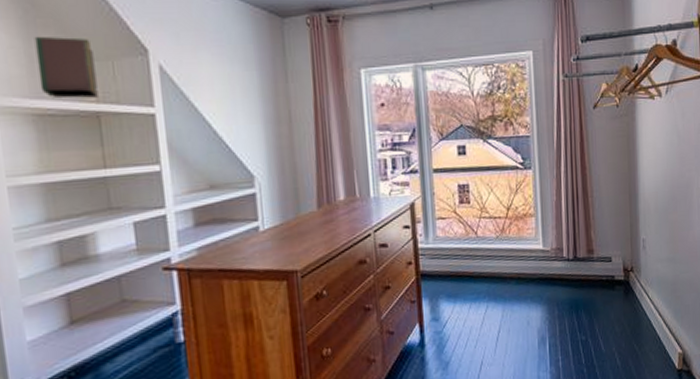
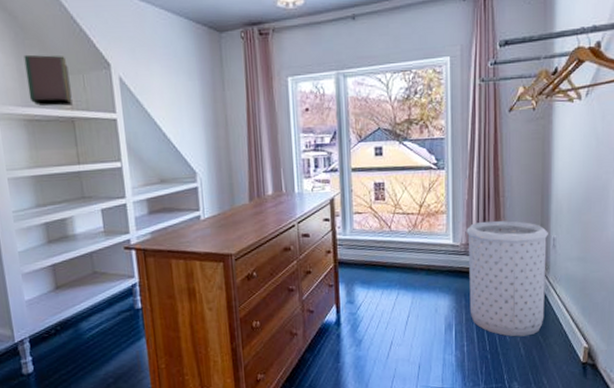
laundry basket: none [556,221,639,347] -> present [466,220,549,337]

